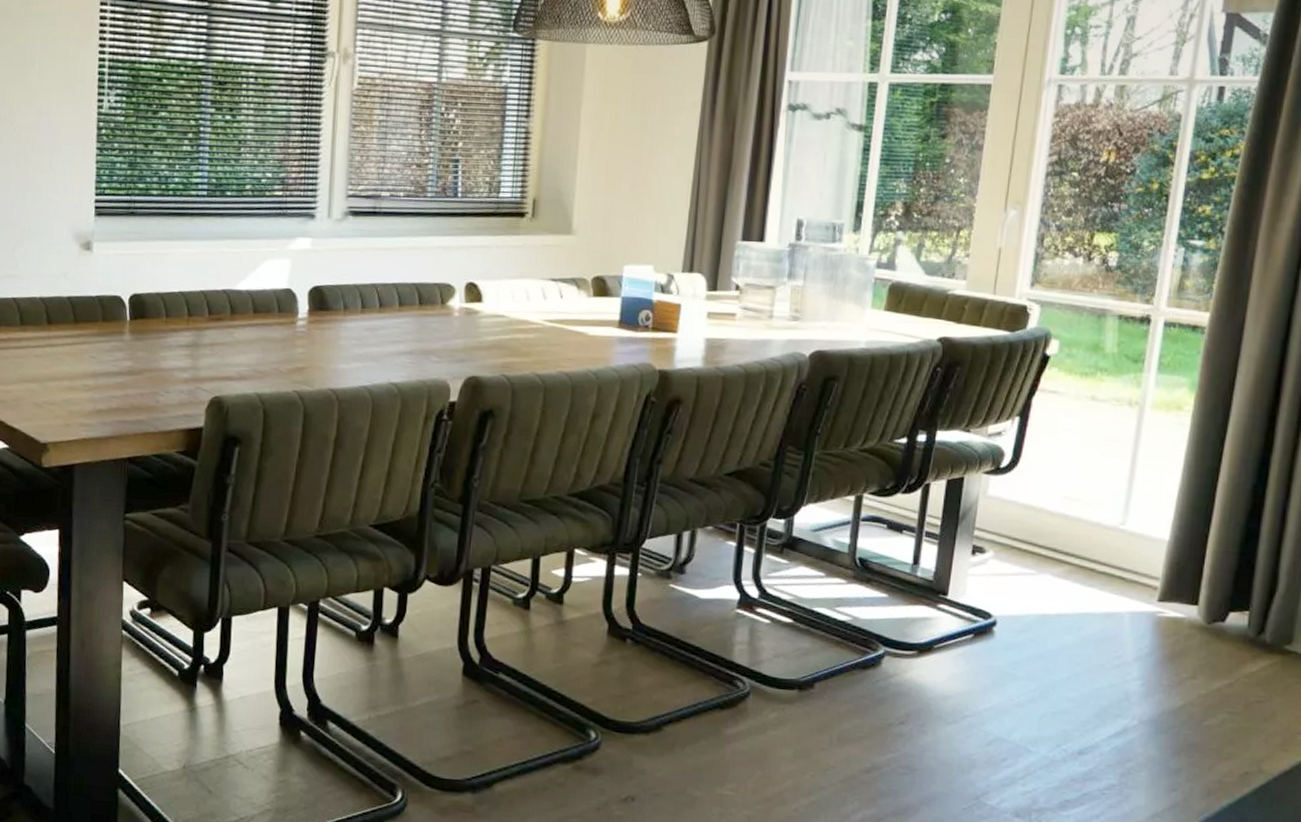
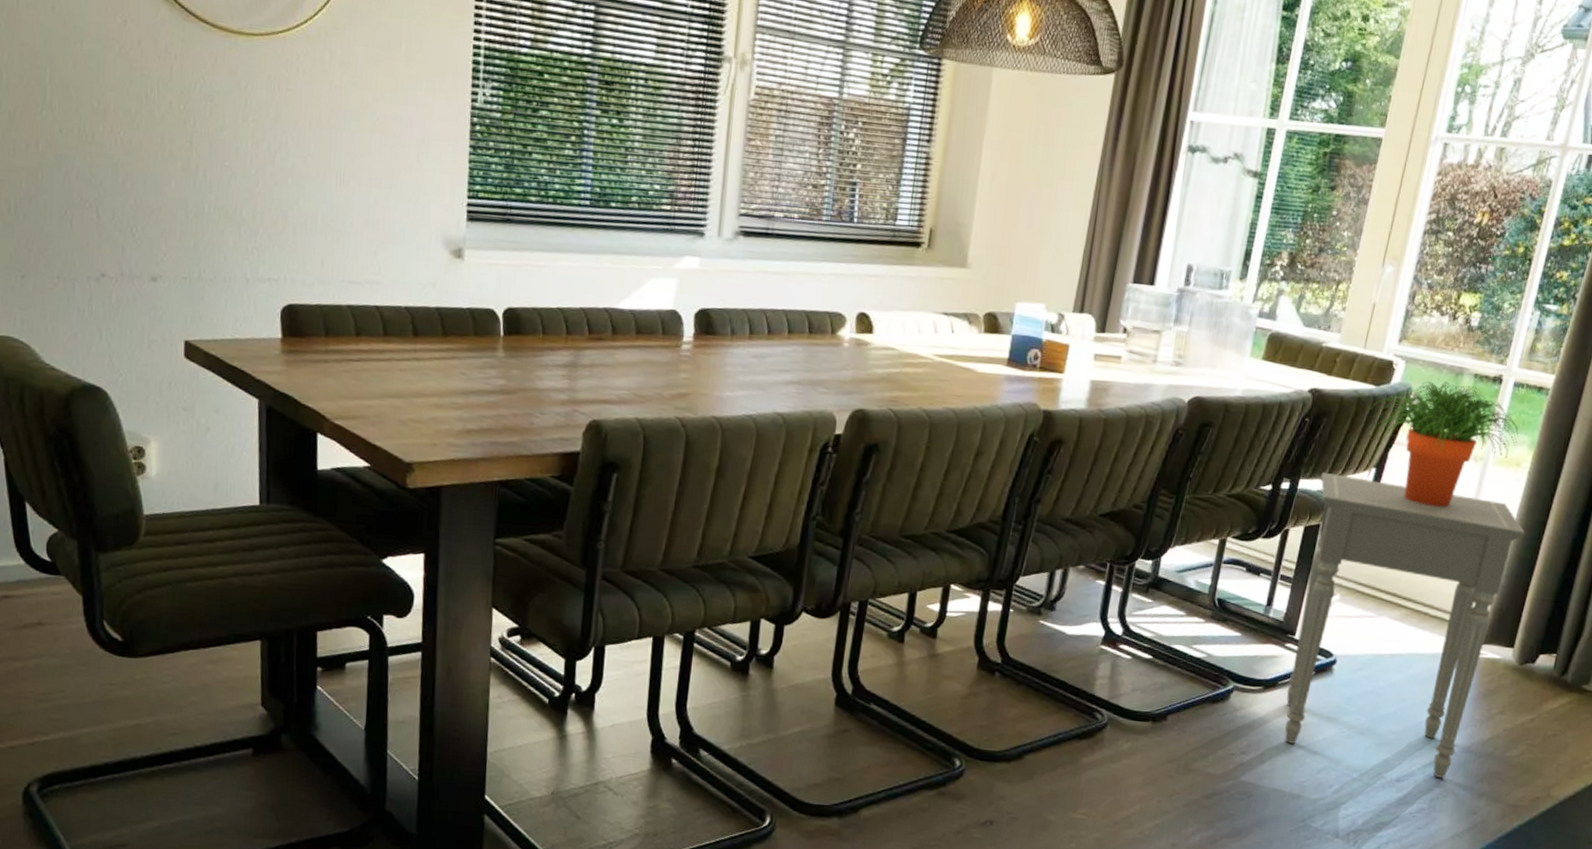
side table: none [944,422,1196,750] -> present [1284,472,1525,778]
potted plant: none [1006,324,1176,456] -> present [1369,381,1519,507]

